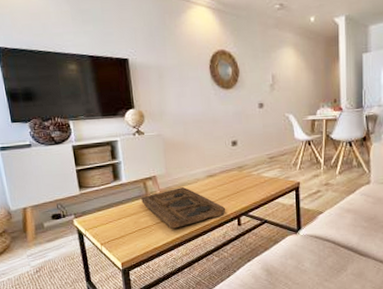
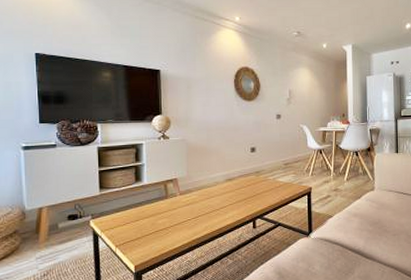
decorative tray: present [141,187,226,229] -> none [161,190,242,231]

